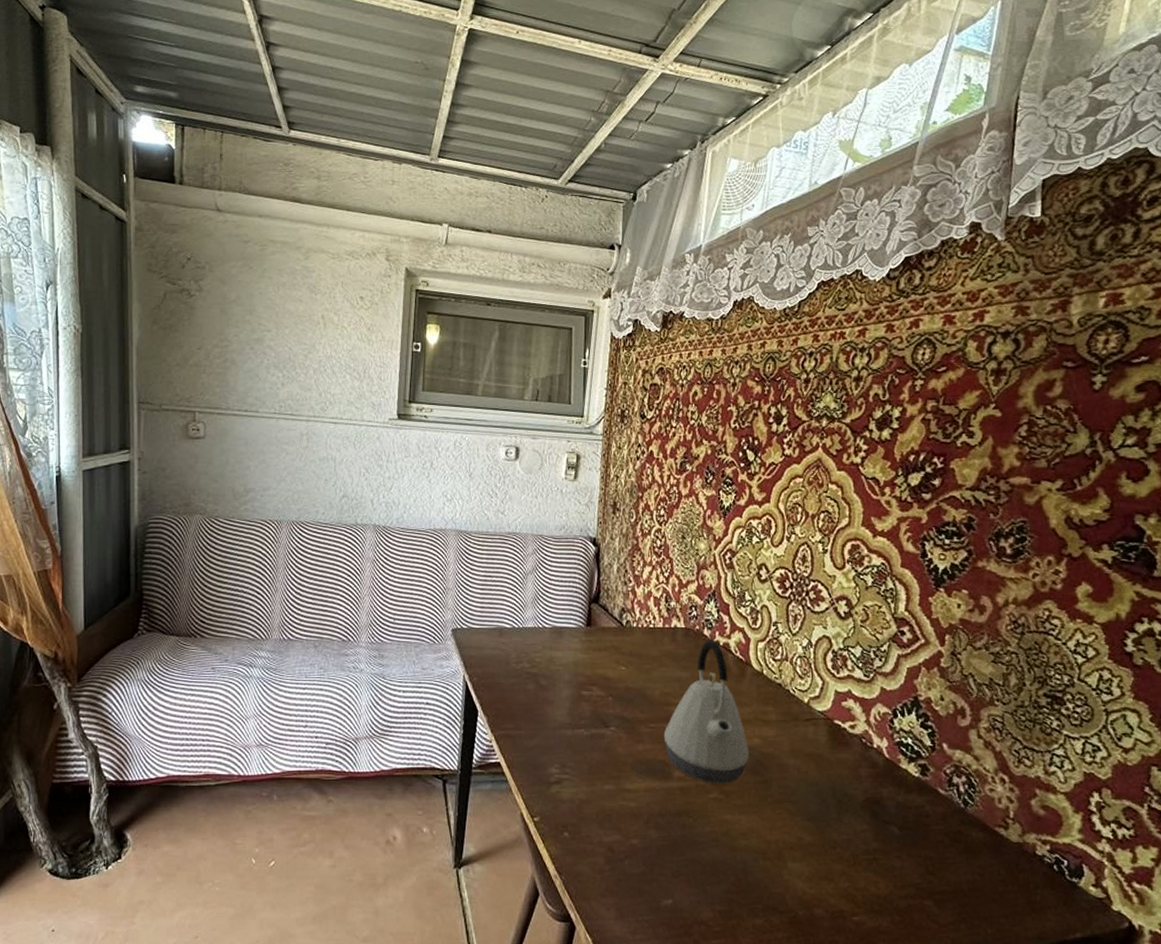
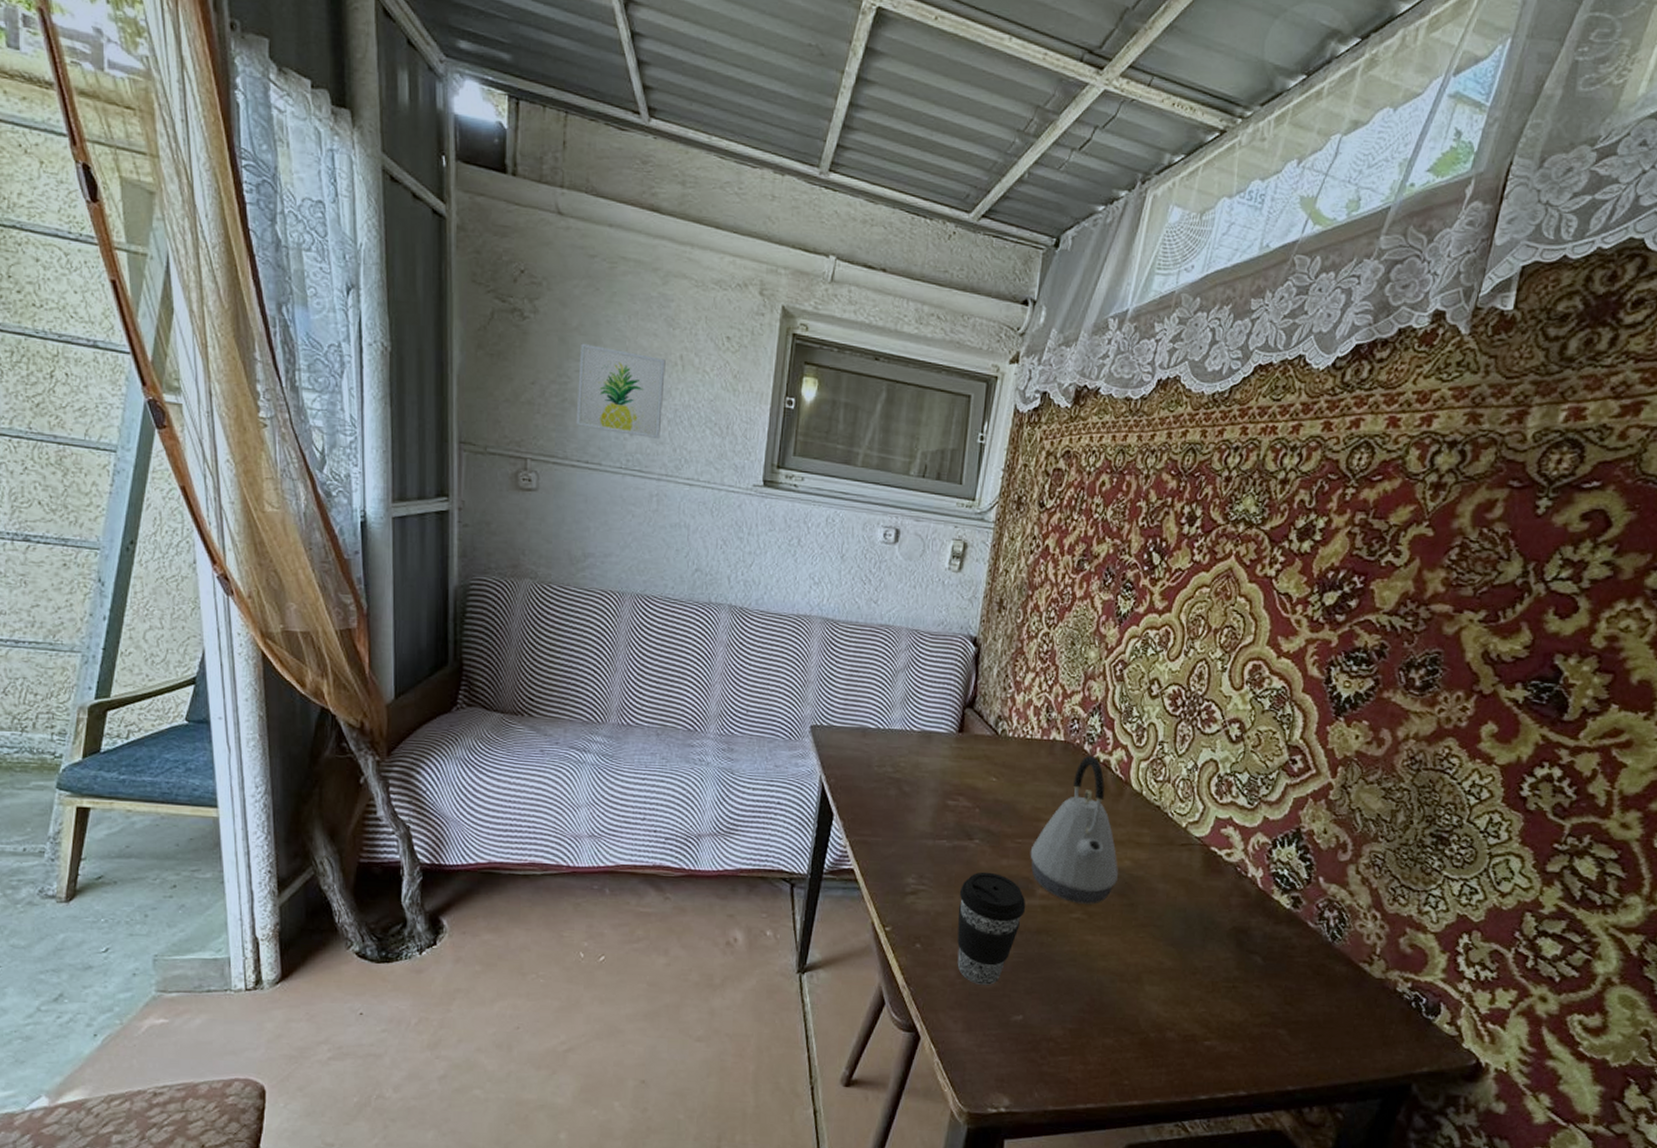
wall art: none [236,312,310,387] -> present [575,343,666,440]
coffee cup: none [600,757,665,870] -> present [957,871,1026,985]

